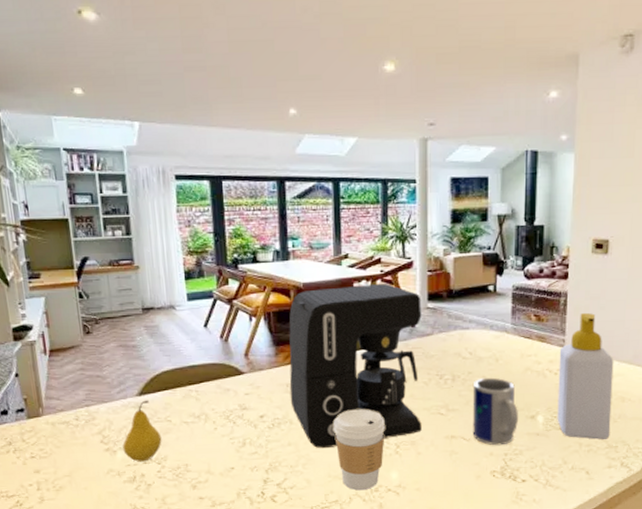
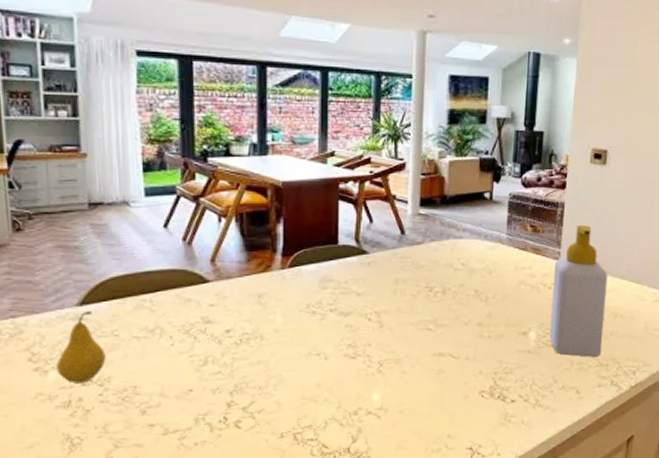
coffee maker: present [289,283,422,449] -> none [262,185,413,368]
coffee cup: present [333,409,385,491] -> none [309,323,368,414]
mug: present [472,377,519,446] -> none [461,290,511,364]

